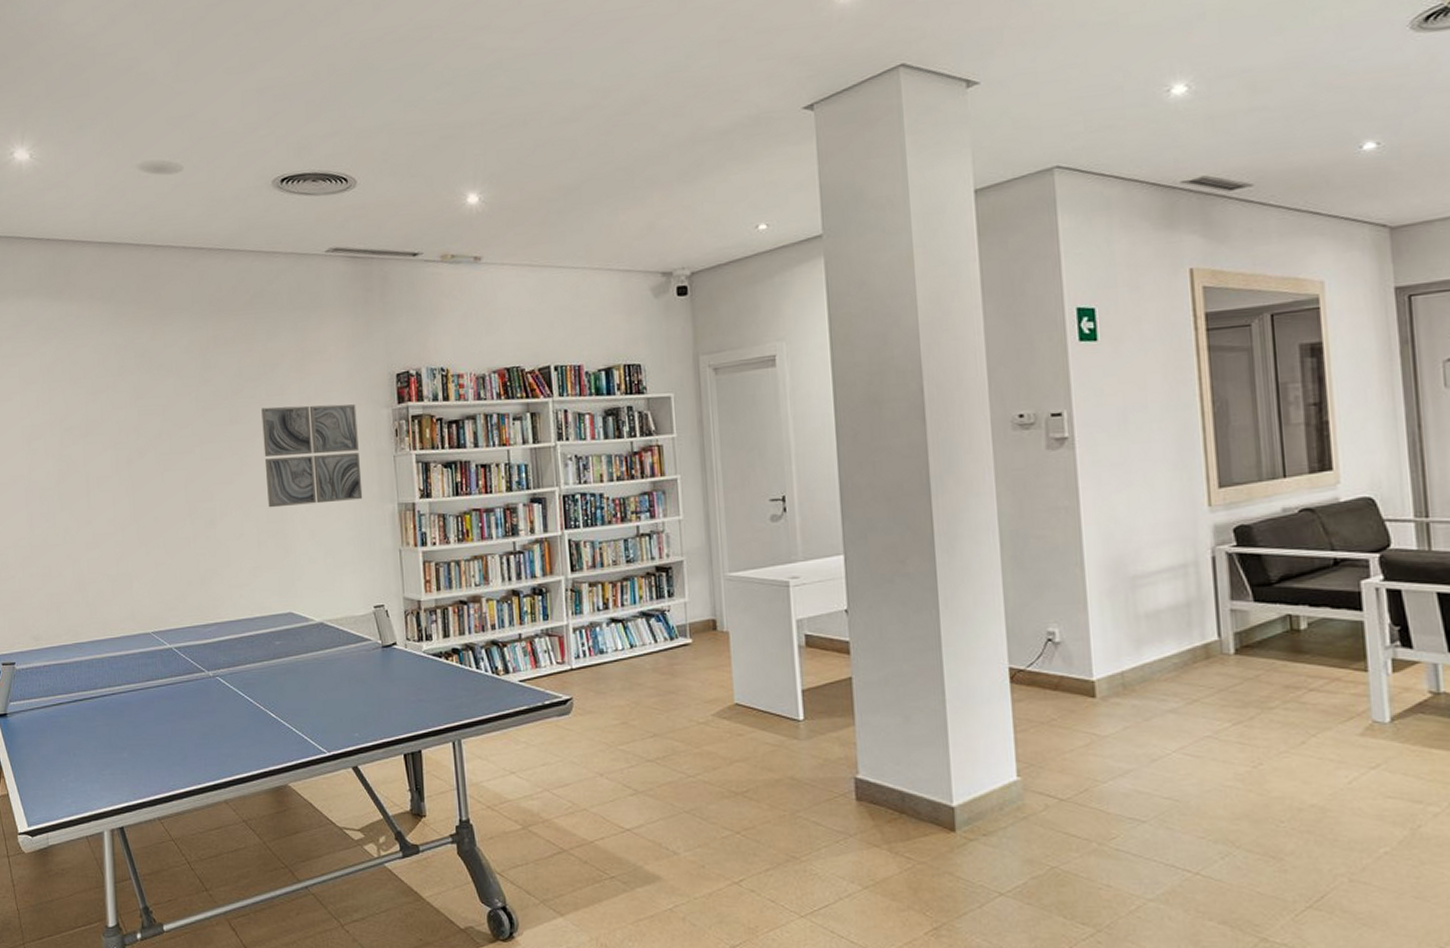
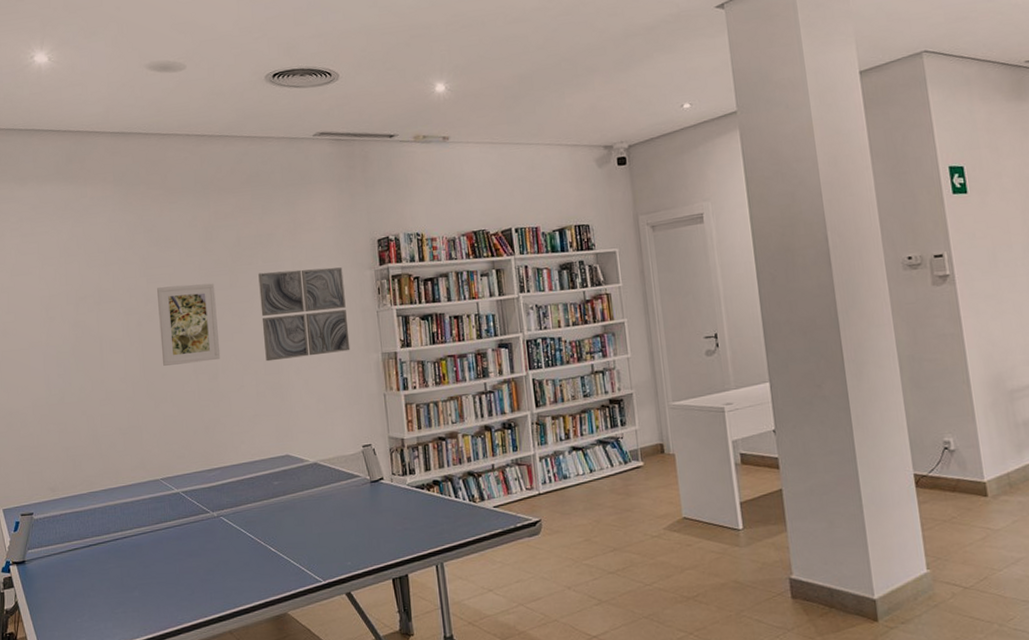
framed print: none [149,417,219,508] -> present [157,283,221,366]

